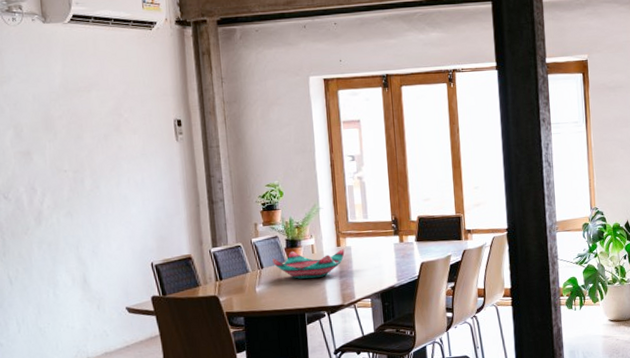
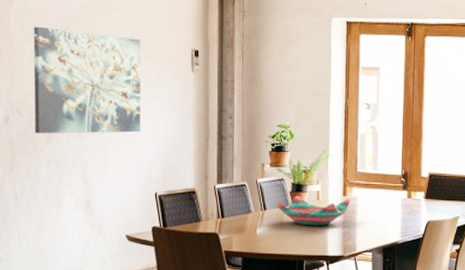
wall art: none [12,110,131,217] -> present [33,26,141,134]

